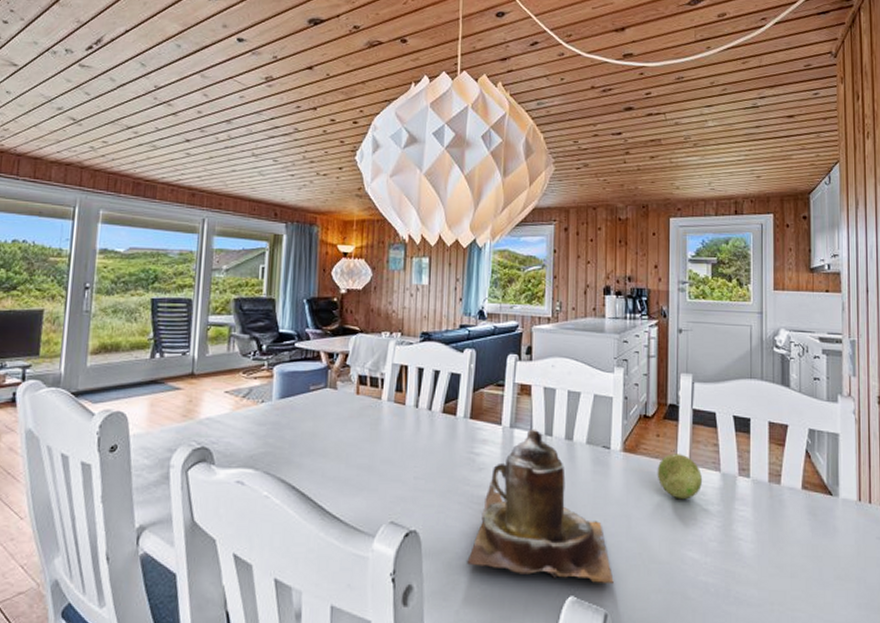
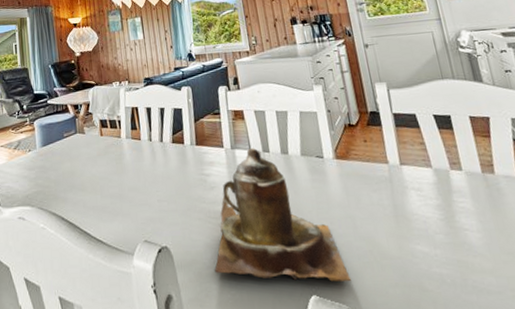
decorative ball: present [657,453,703,500] -> none [370,155,417,197]

